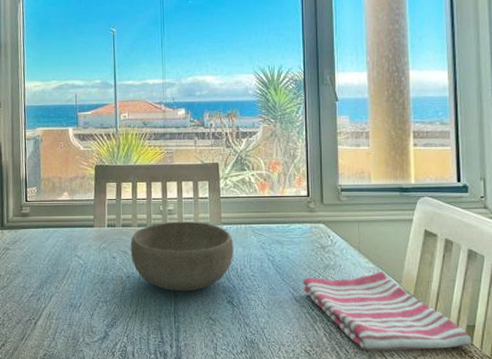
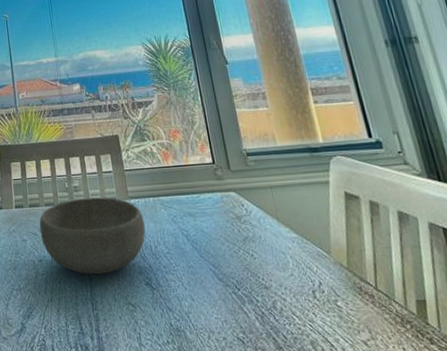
dish towel: present [303,271,471,351] -> none [222,241,427,336]

